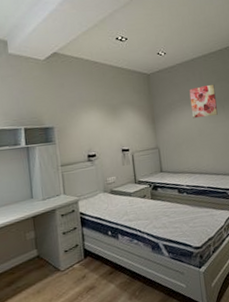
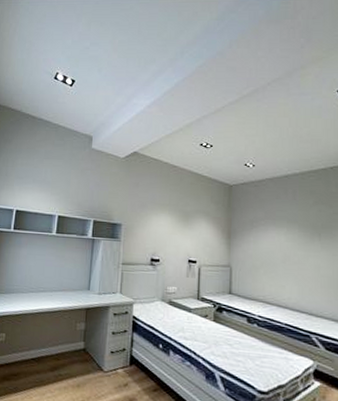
wall art: present [189,84,218,119] -> none [277,206,311,243]

